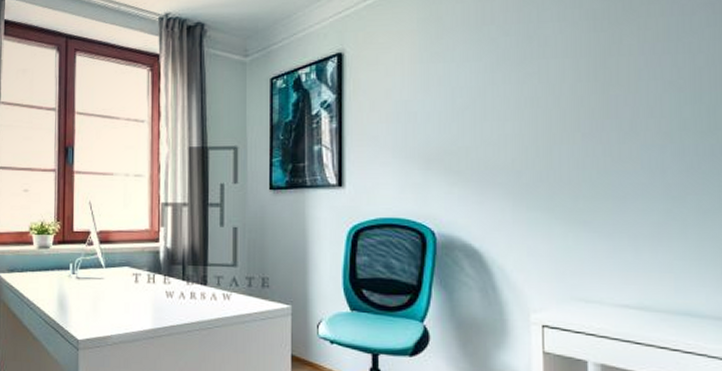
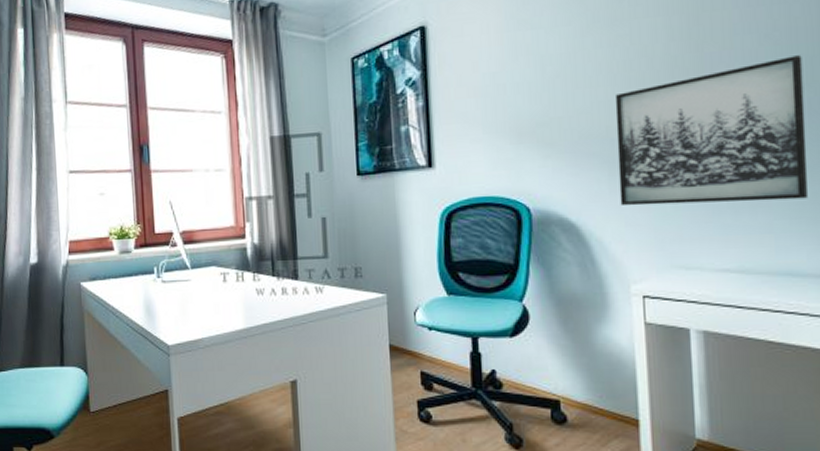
wall art: none [521,103,709,242] -> present [614,55,809,206]

